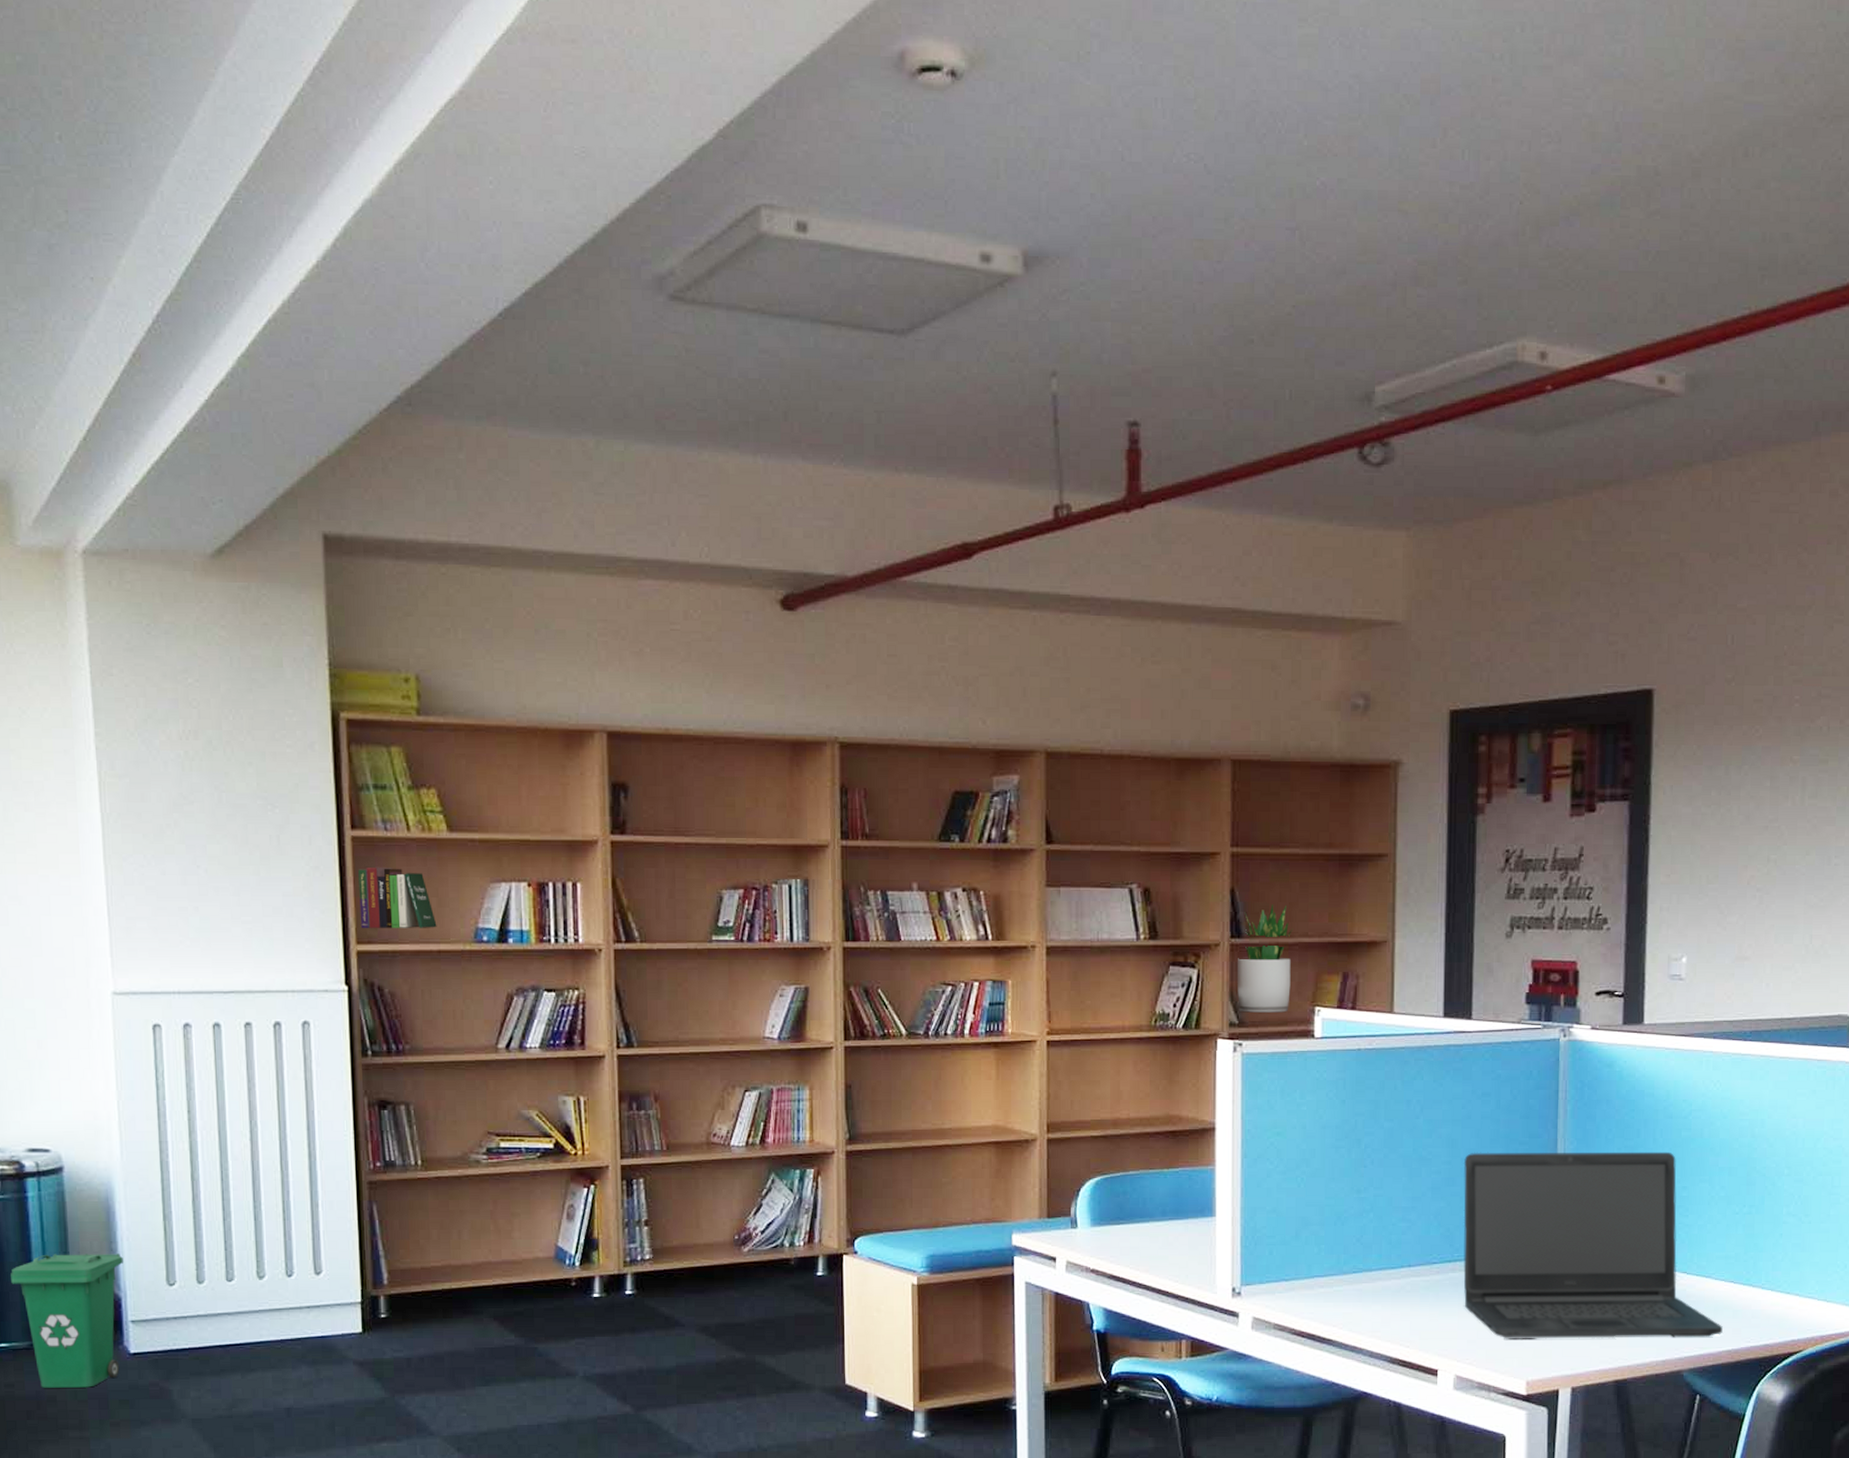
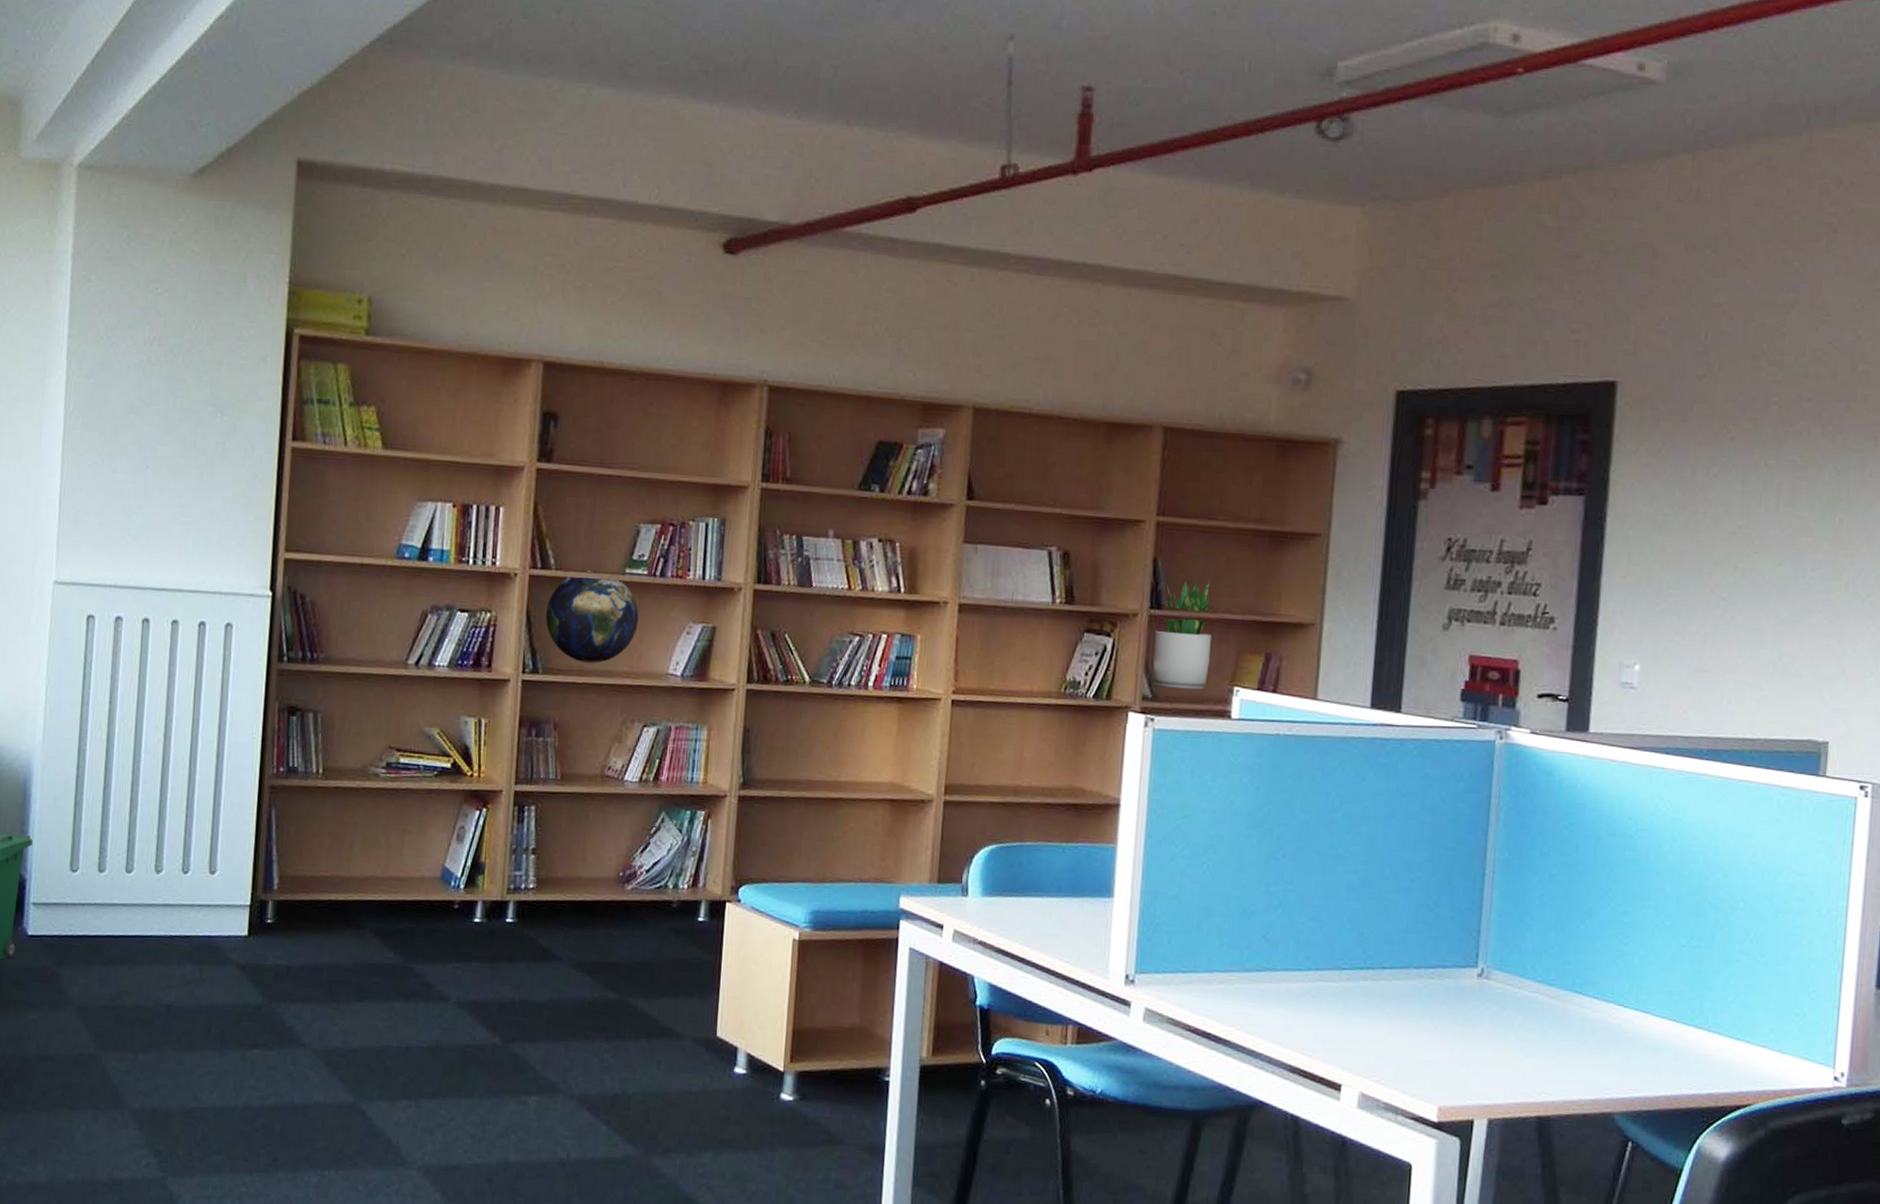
books: present [358,868,437,929] -> none [290,478,363,542]
globe: none [634,939,730,1033] -> present [545,570,639,664]
laptop: present [1463,1151,1723,1339] -> none [1375,853,1662,1079]

